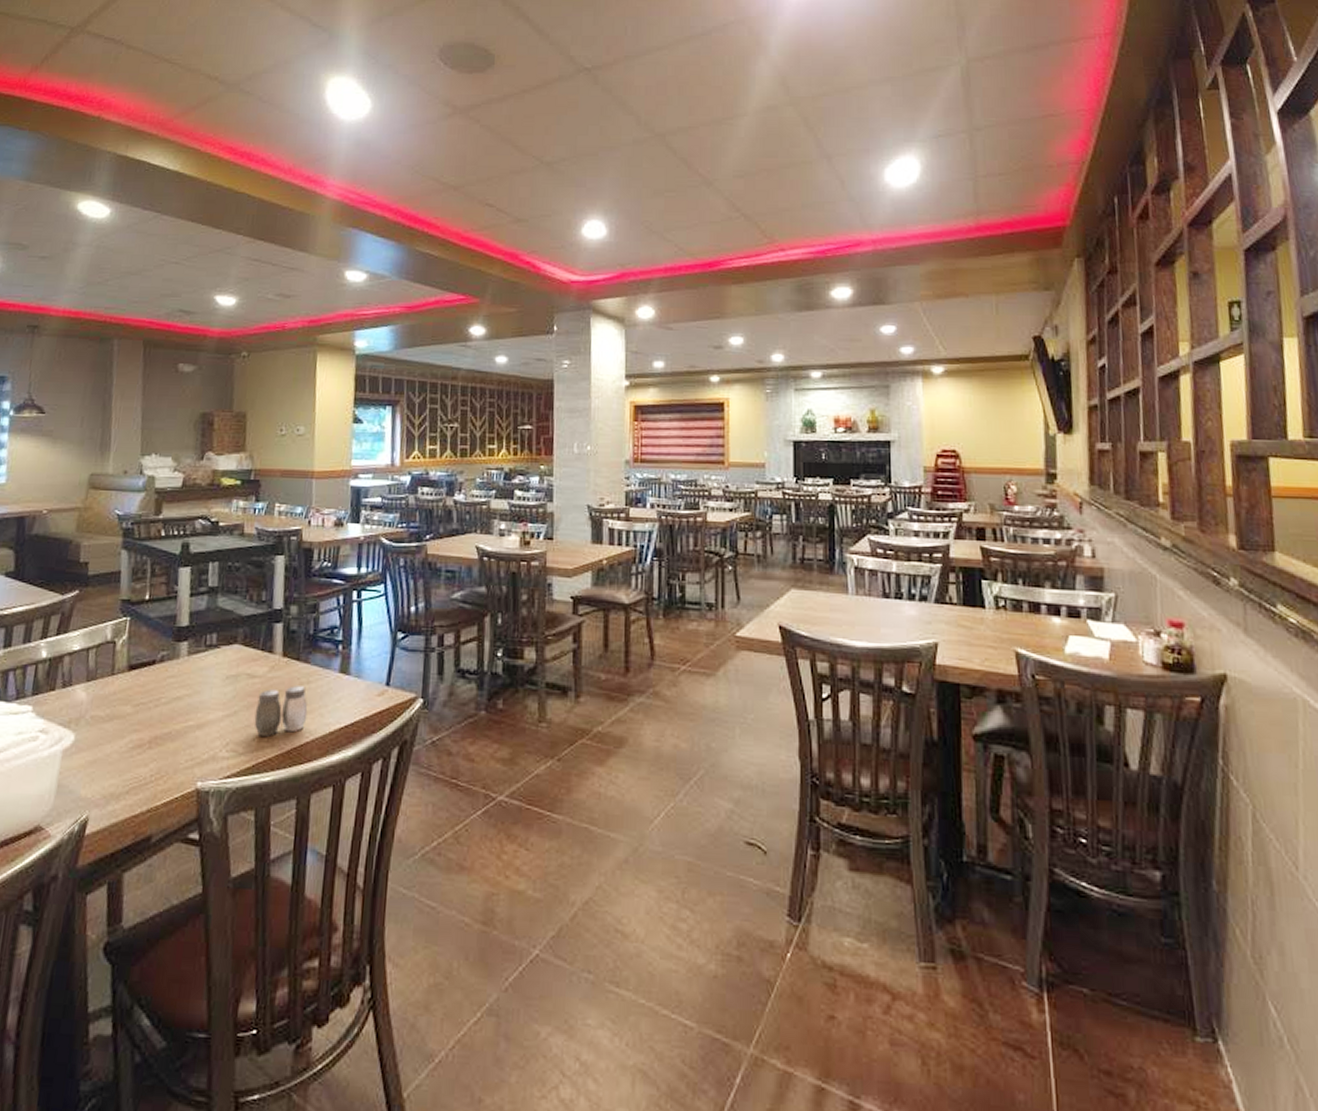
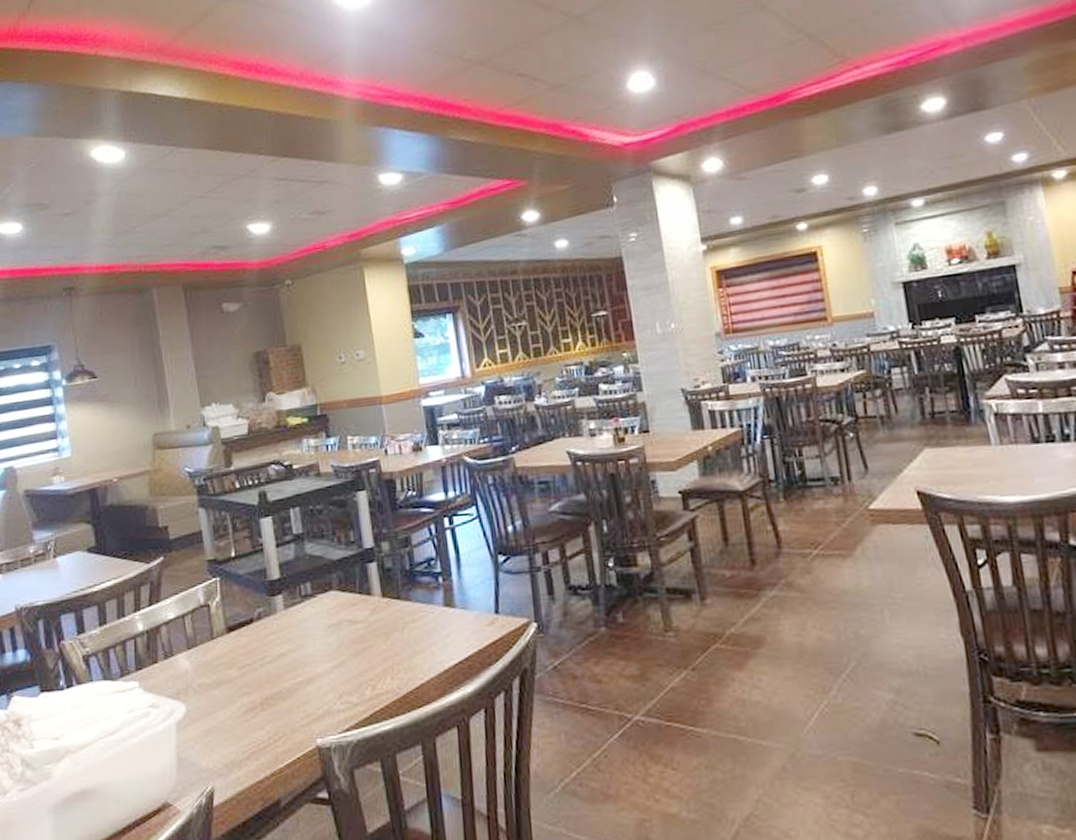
salt and pepper shaker: present [254,686,308,736] -> none [363,626,418,683]

